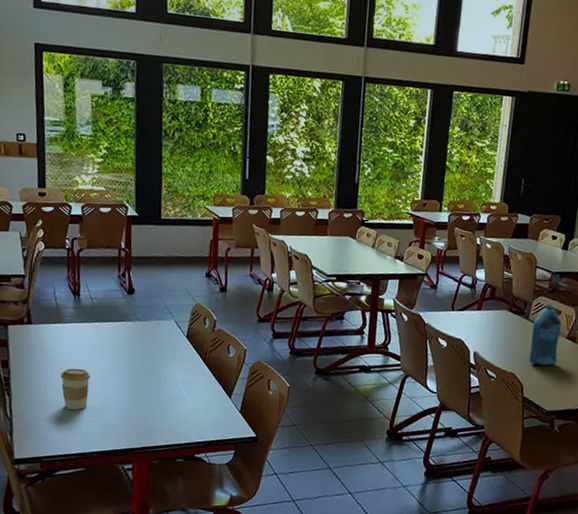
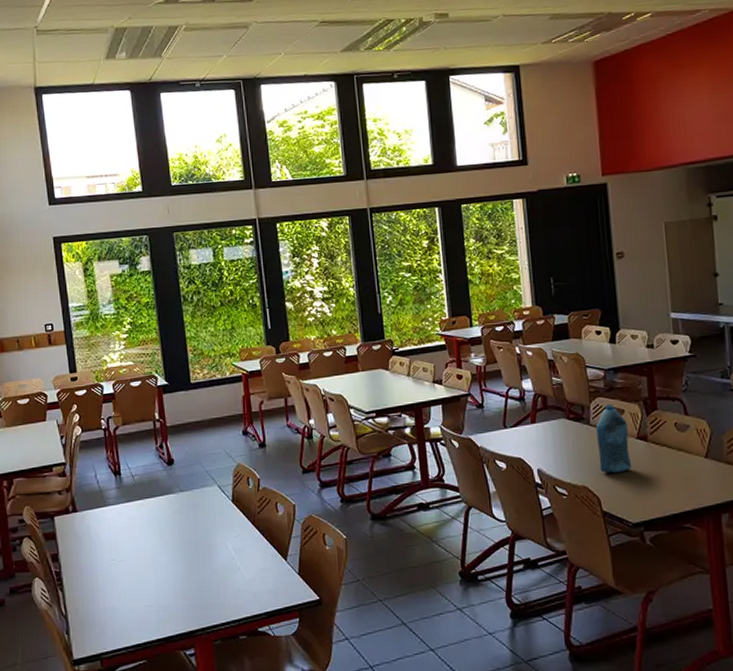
coffee cup: present [61,368,91,410] -> none [111,551,141,597]

